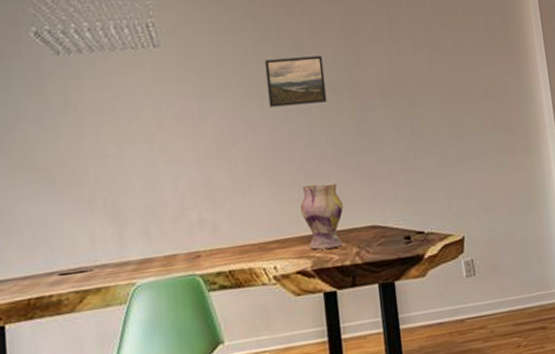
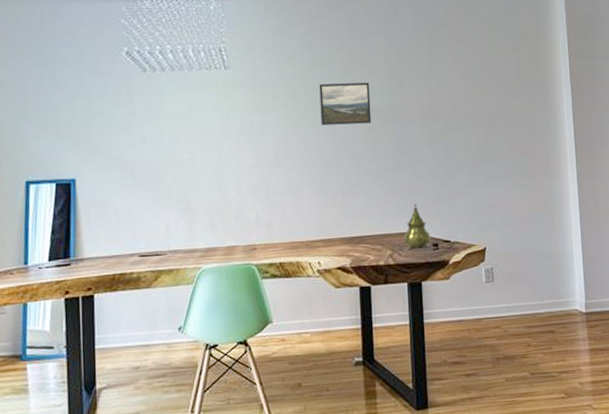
vase: present [300,183,344,250] -> none [343,193,381,250]
teapot: none [371,191,402,244] -> present [403,203,431,249]

